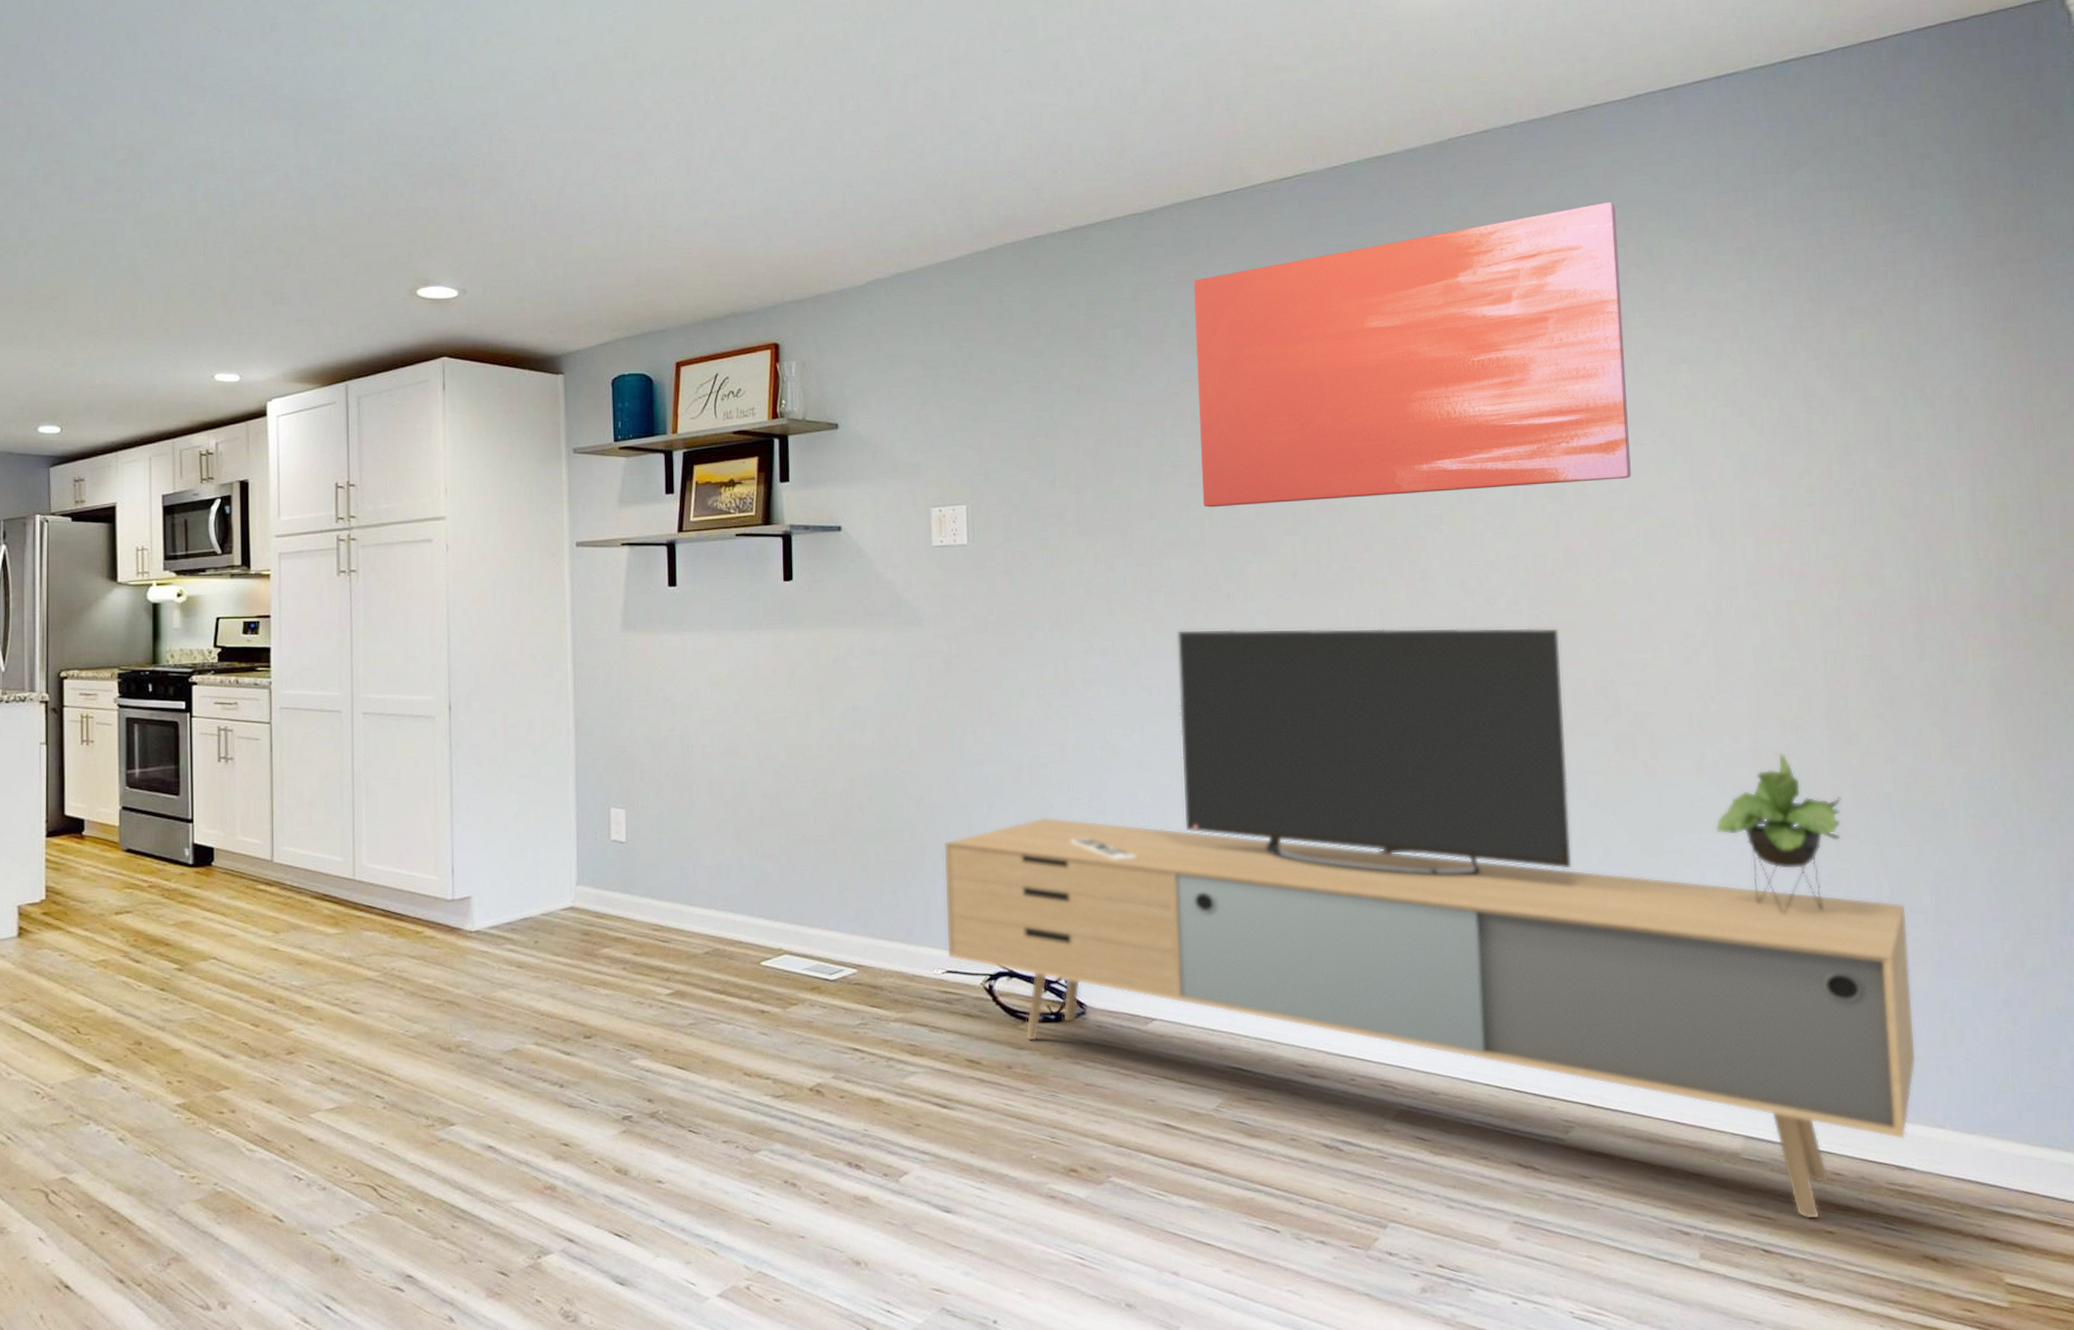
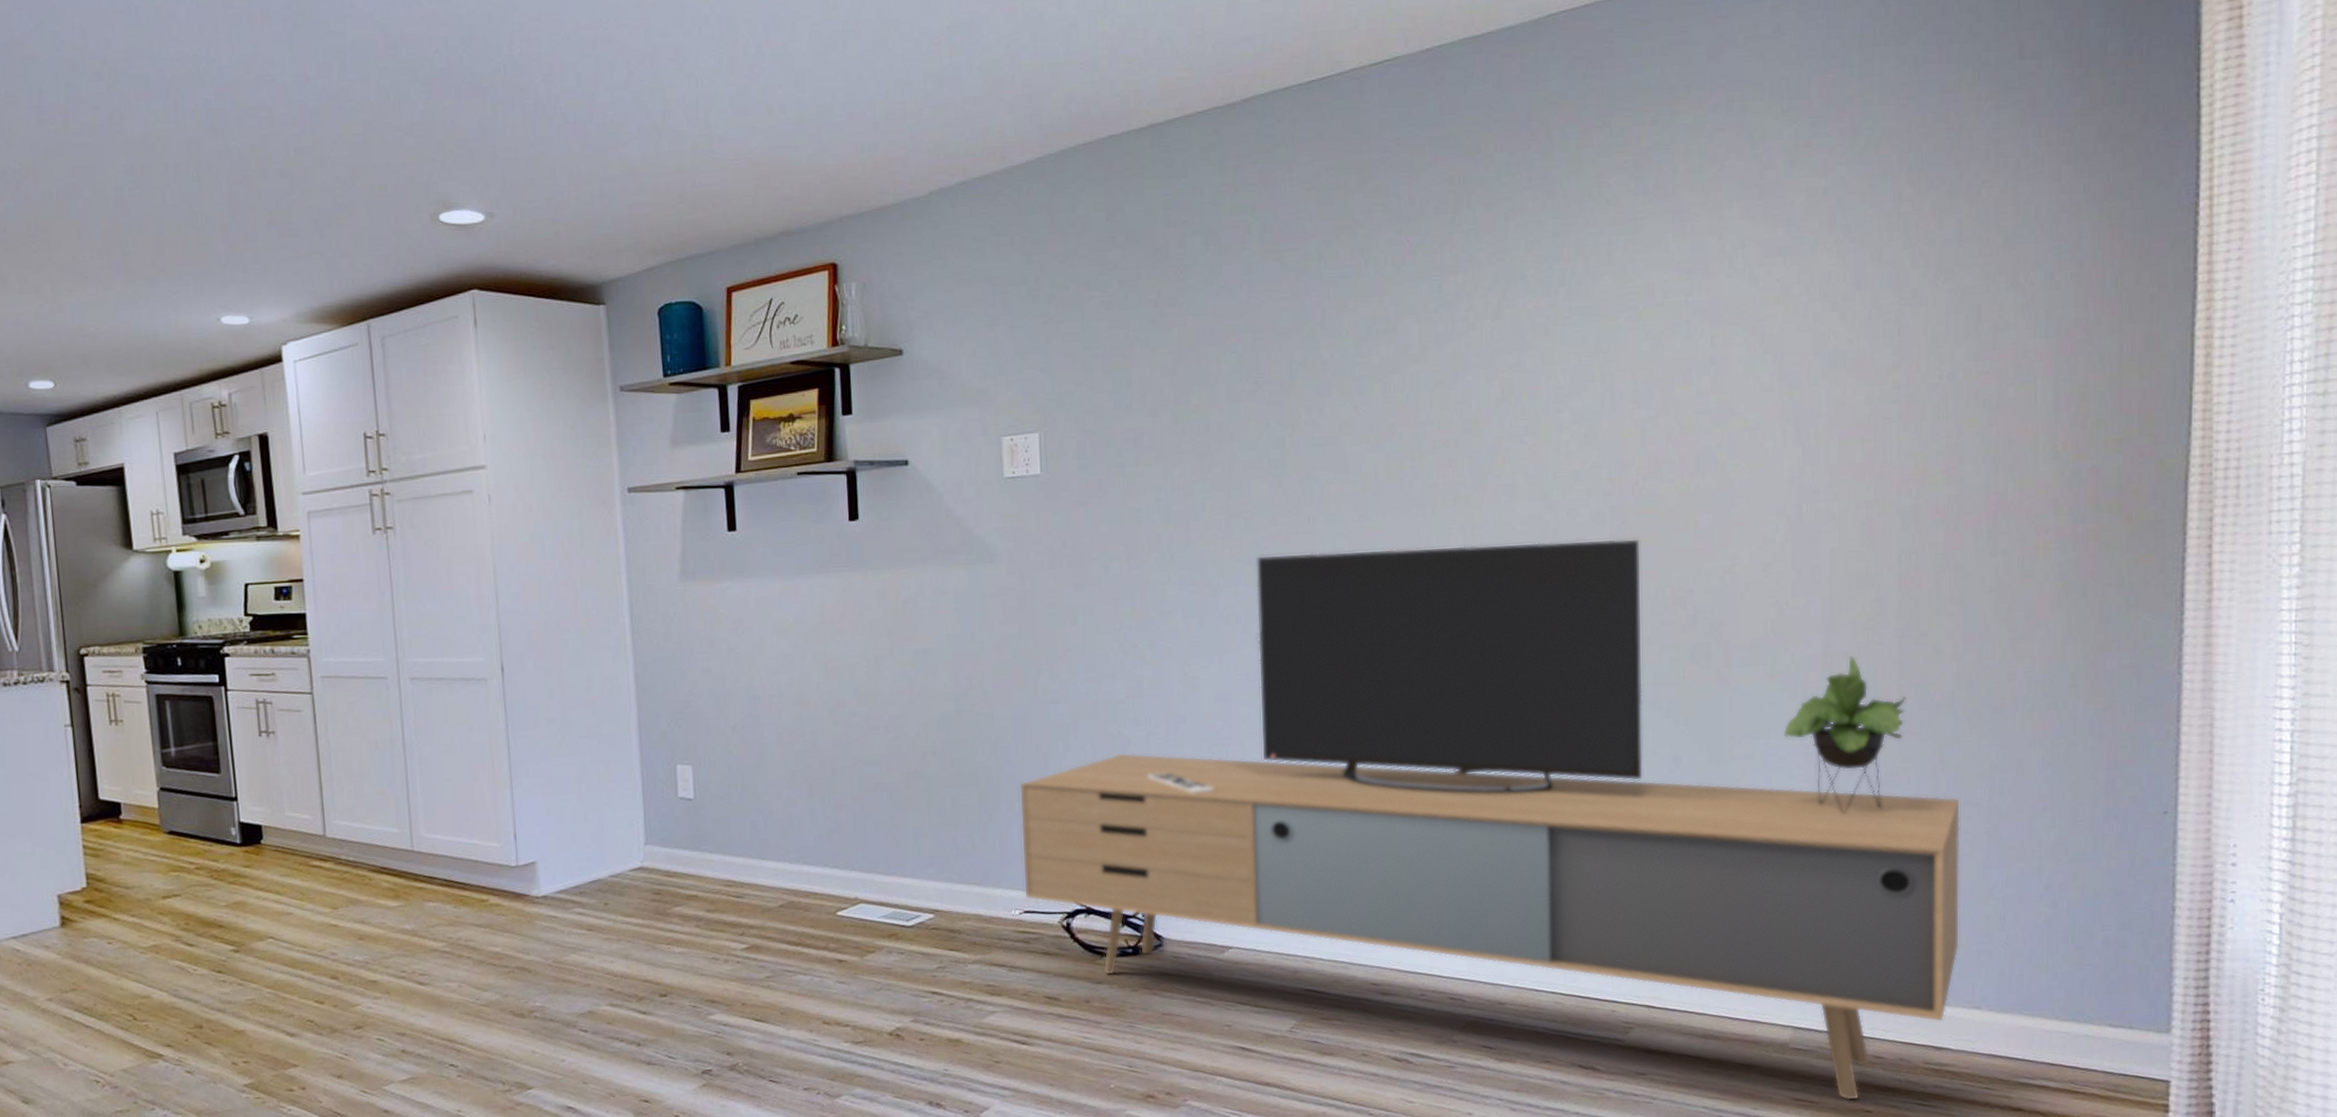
wall art: present [1193,202,1631,508] -> none [1277,81,1720,426]

